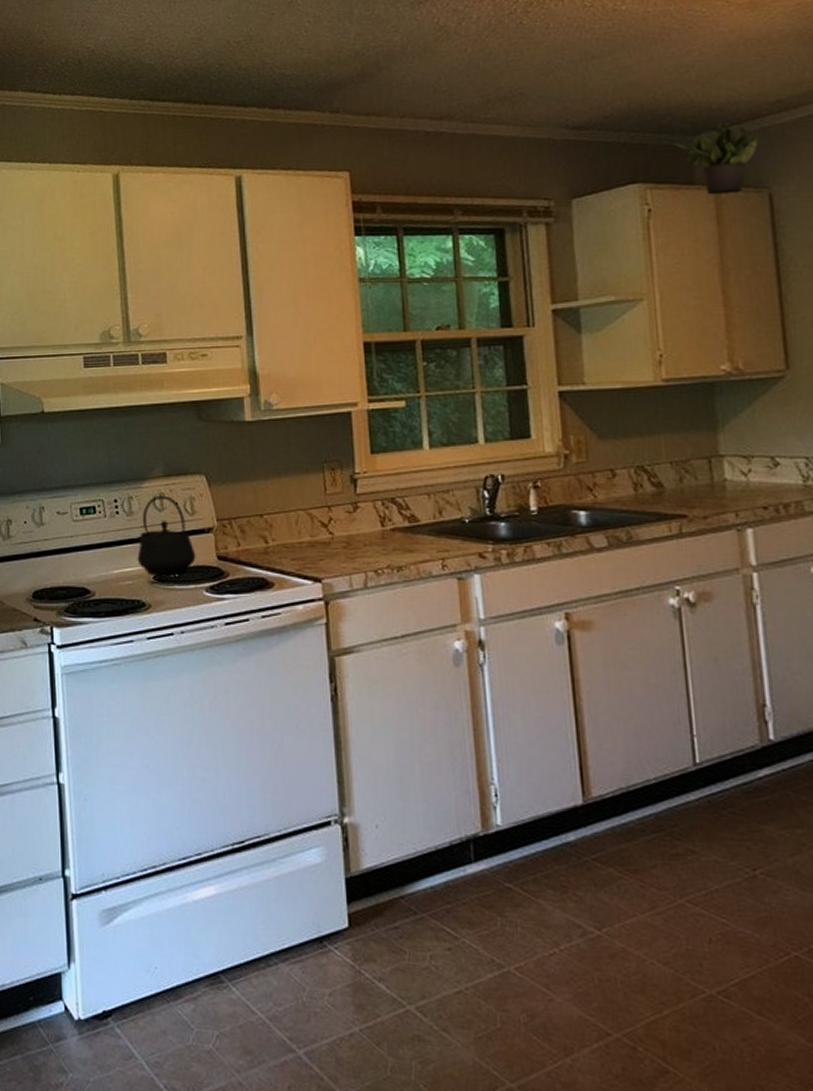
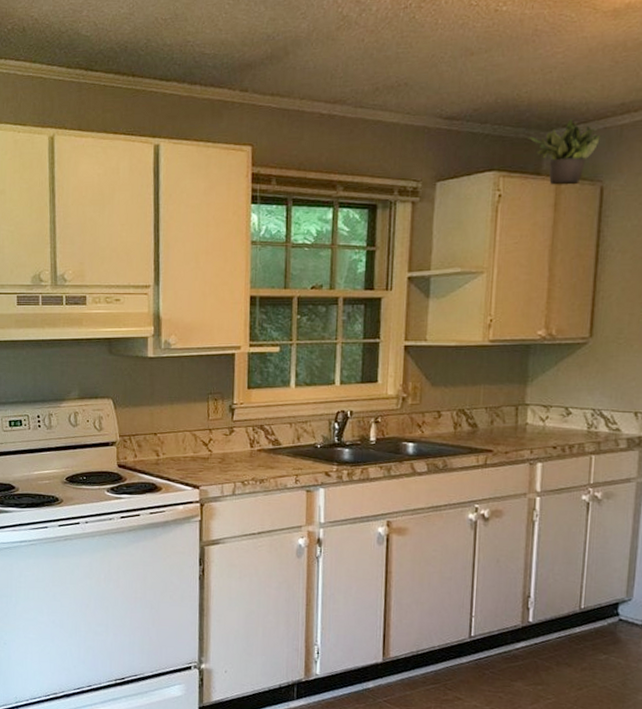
kettle: present [137,495,196,575] -> none [54,414,101,477]

